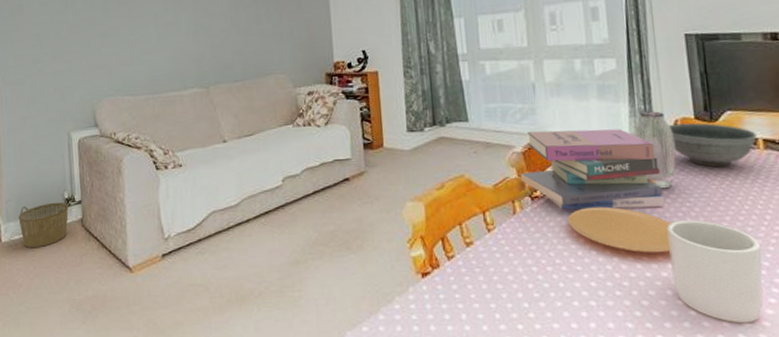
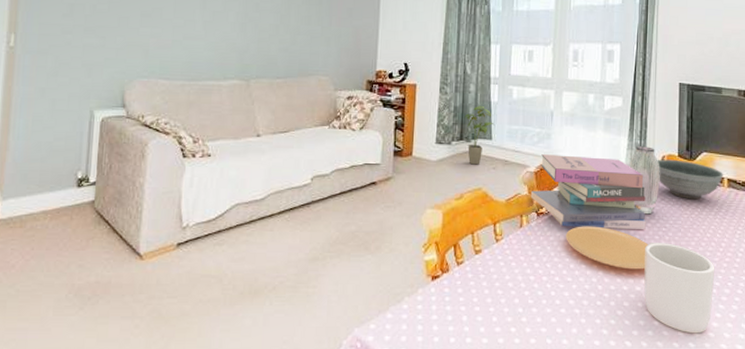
basket: present [18,202,69,249] -> none [20,181,81,228]
house plant: none [434,85,469,151] -> present [464,105,494,165]

